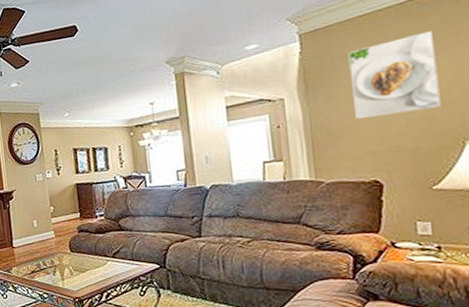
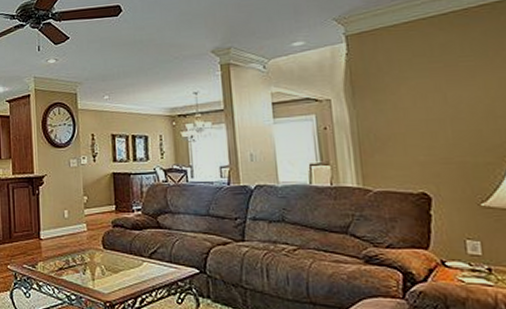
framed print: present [348,31,441,120] -> none [393,44,485,128]

